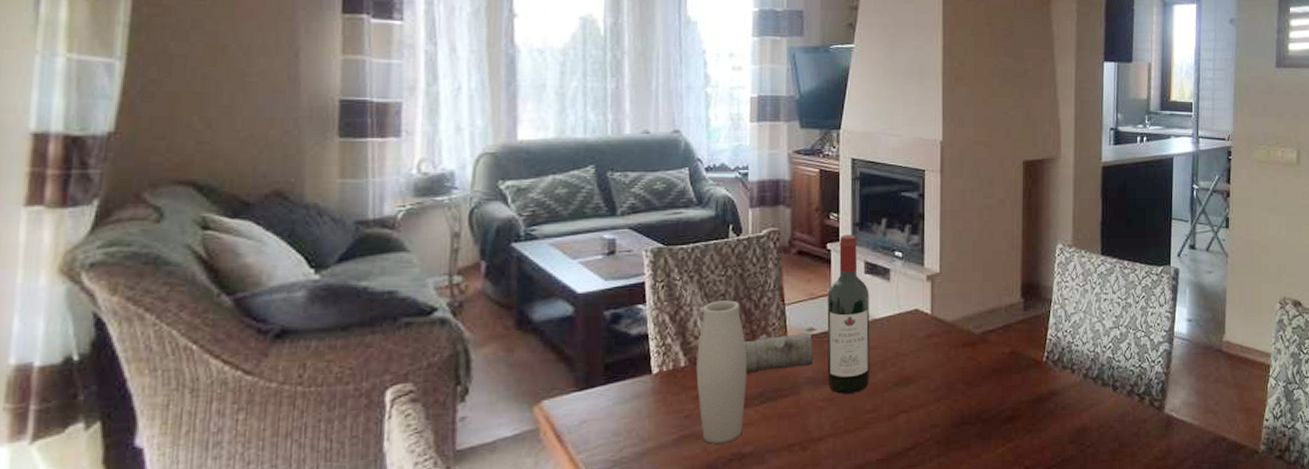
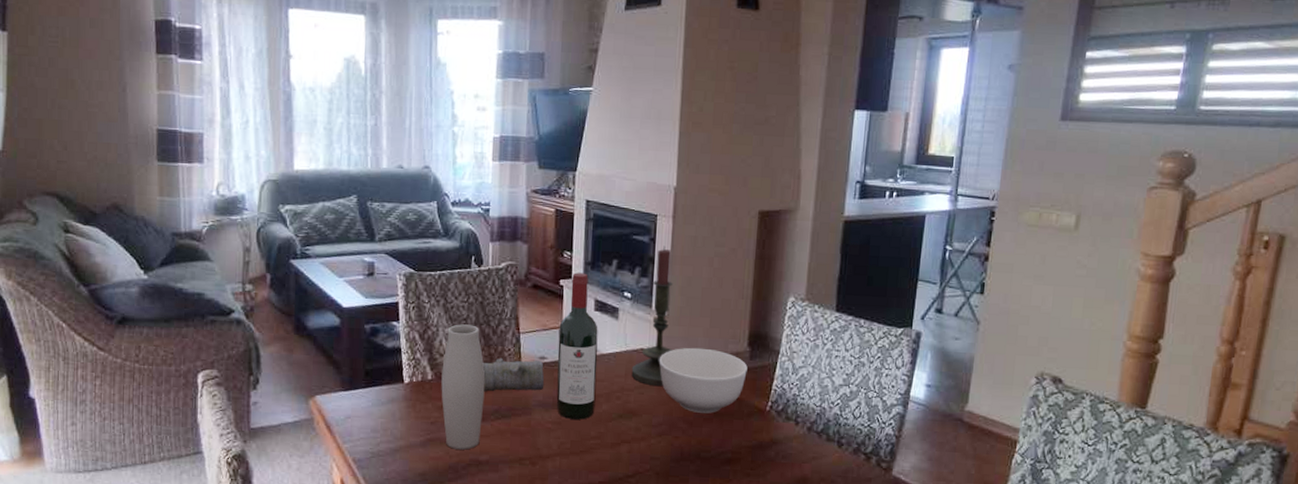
candle: none [906,201,948,348] -> present [631,245,673,387]
bowl: none [934,303,1022,372] -> present [659,347,748,413]

